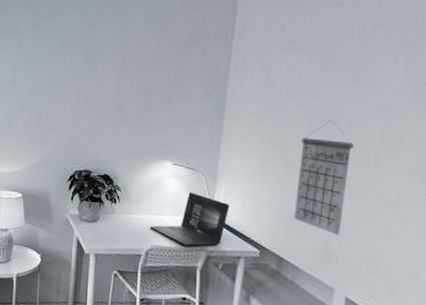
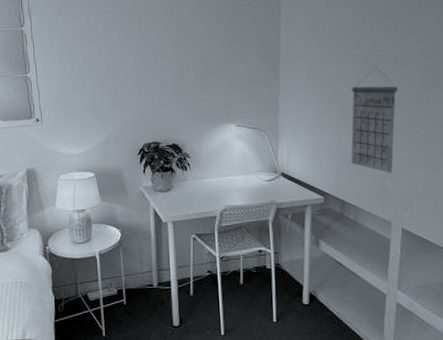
laptop: present [150,192,230,246] -> none [222,151,293,202]

